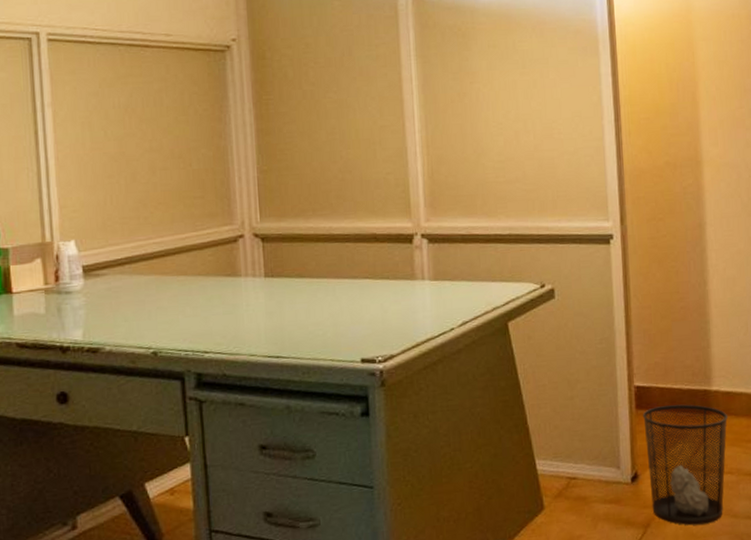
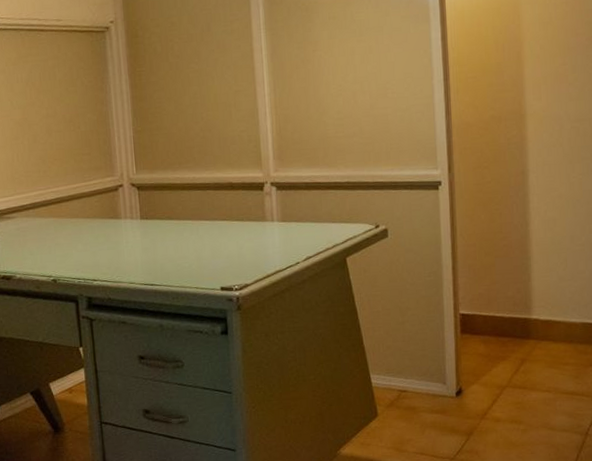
waste bin: present [642,404,728,525] -> none [466,330,547,435]

